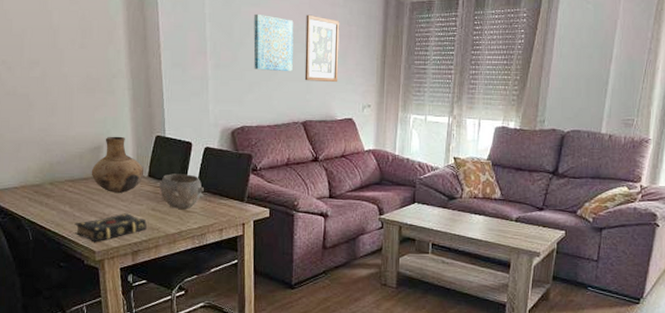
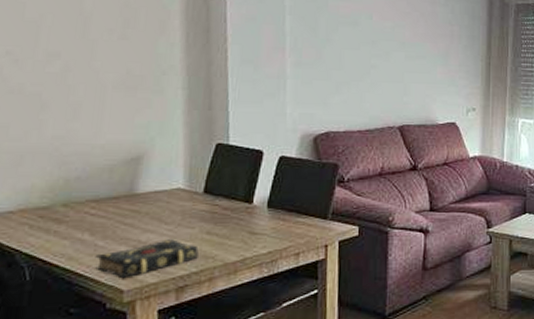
vase: present [91,136,145,194] -> none [124,144,199,215]
bowl: present [158,174,205,209] -> none [217,188,278,231]
wall art: present [253,13,294,72] -> none [342,8,389,72]
wall art: present [304,14,340,82] -> none [401,12,441,83]

